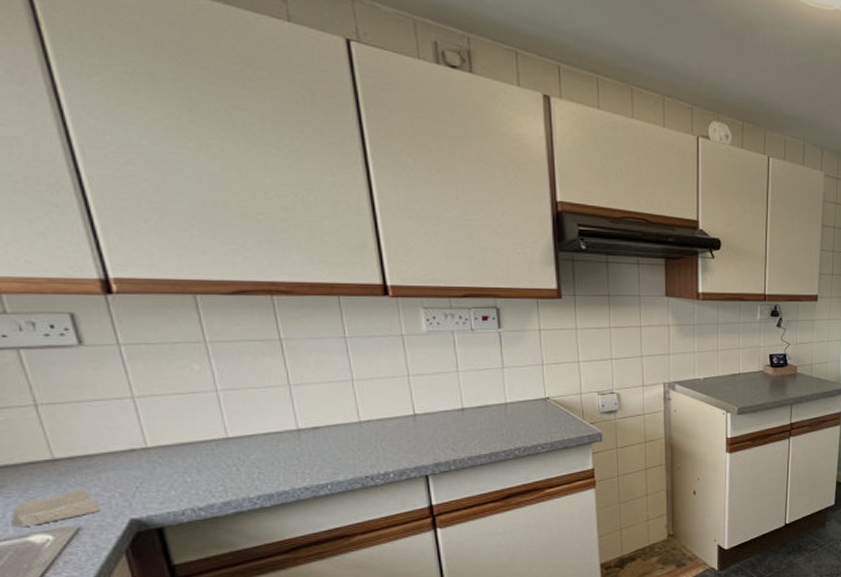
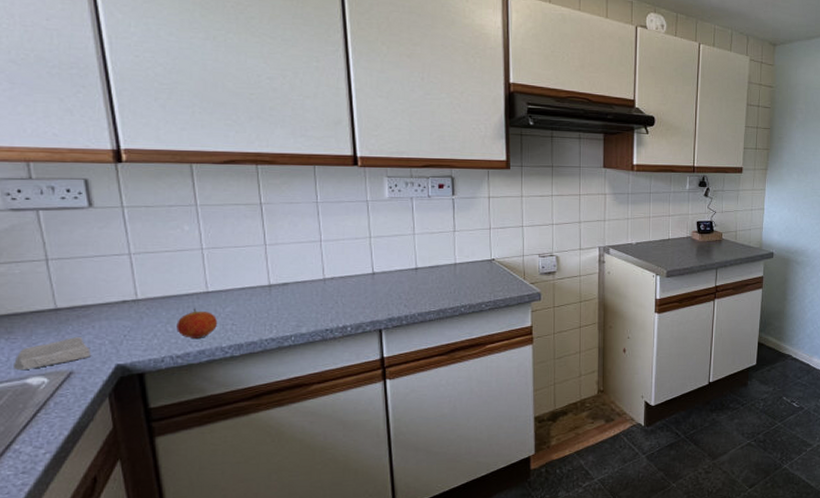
fruit: none [195,456,243,489] -> present [176,308,218,338]

